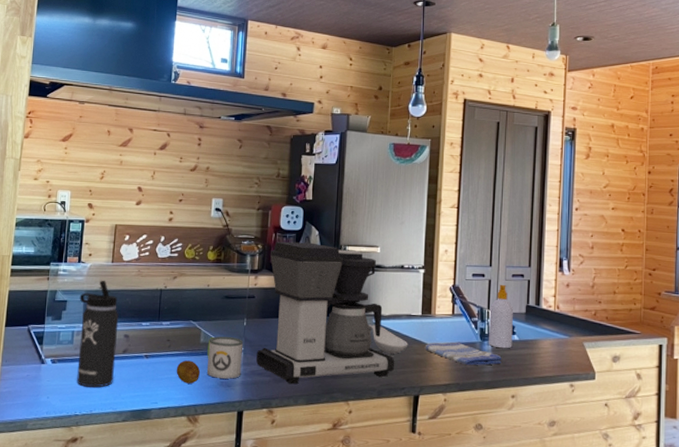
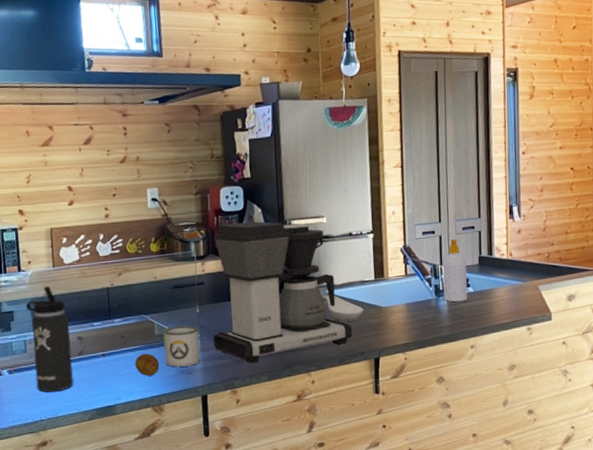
dish towel: present [425,342,502,366] -> none [380,301,458,323]

